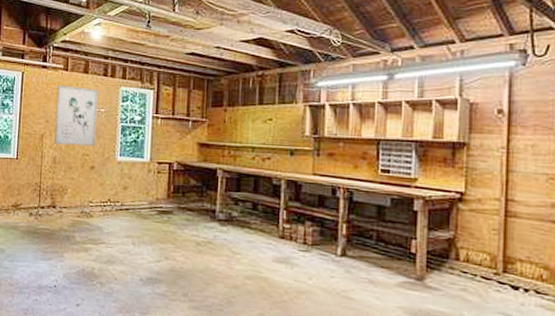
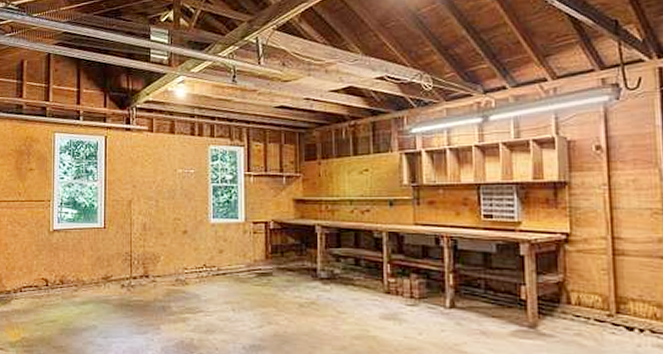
wall art: present [54,85,98,146] -> none [143,147,186,210]

